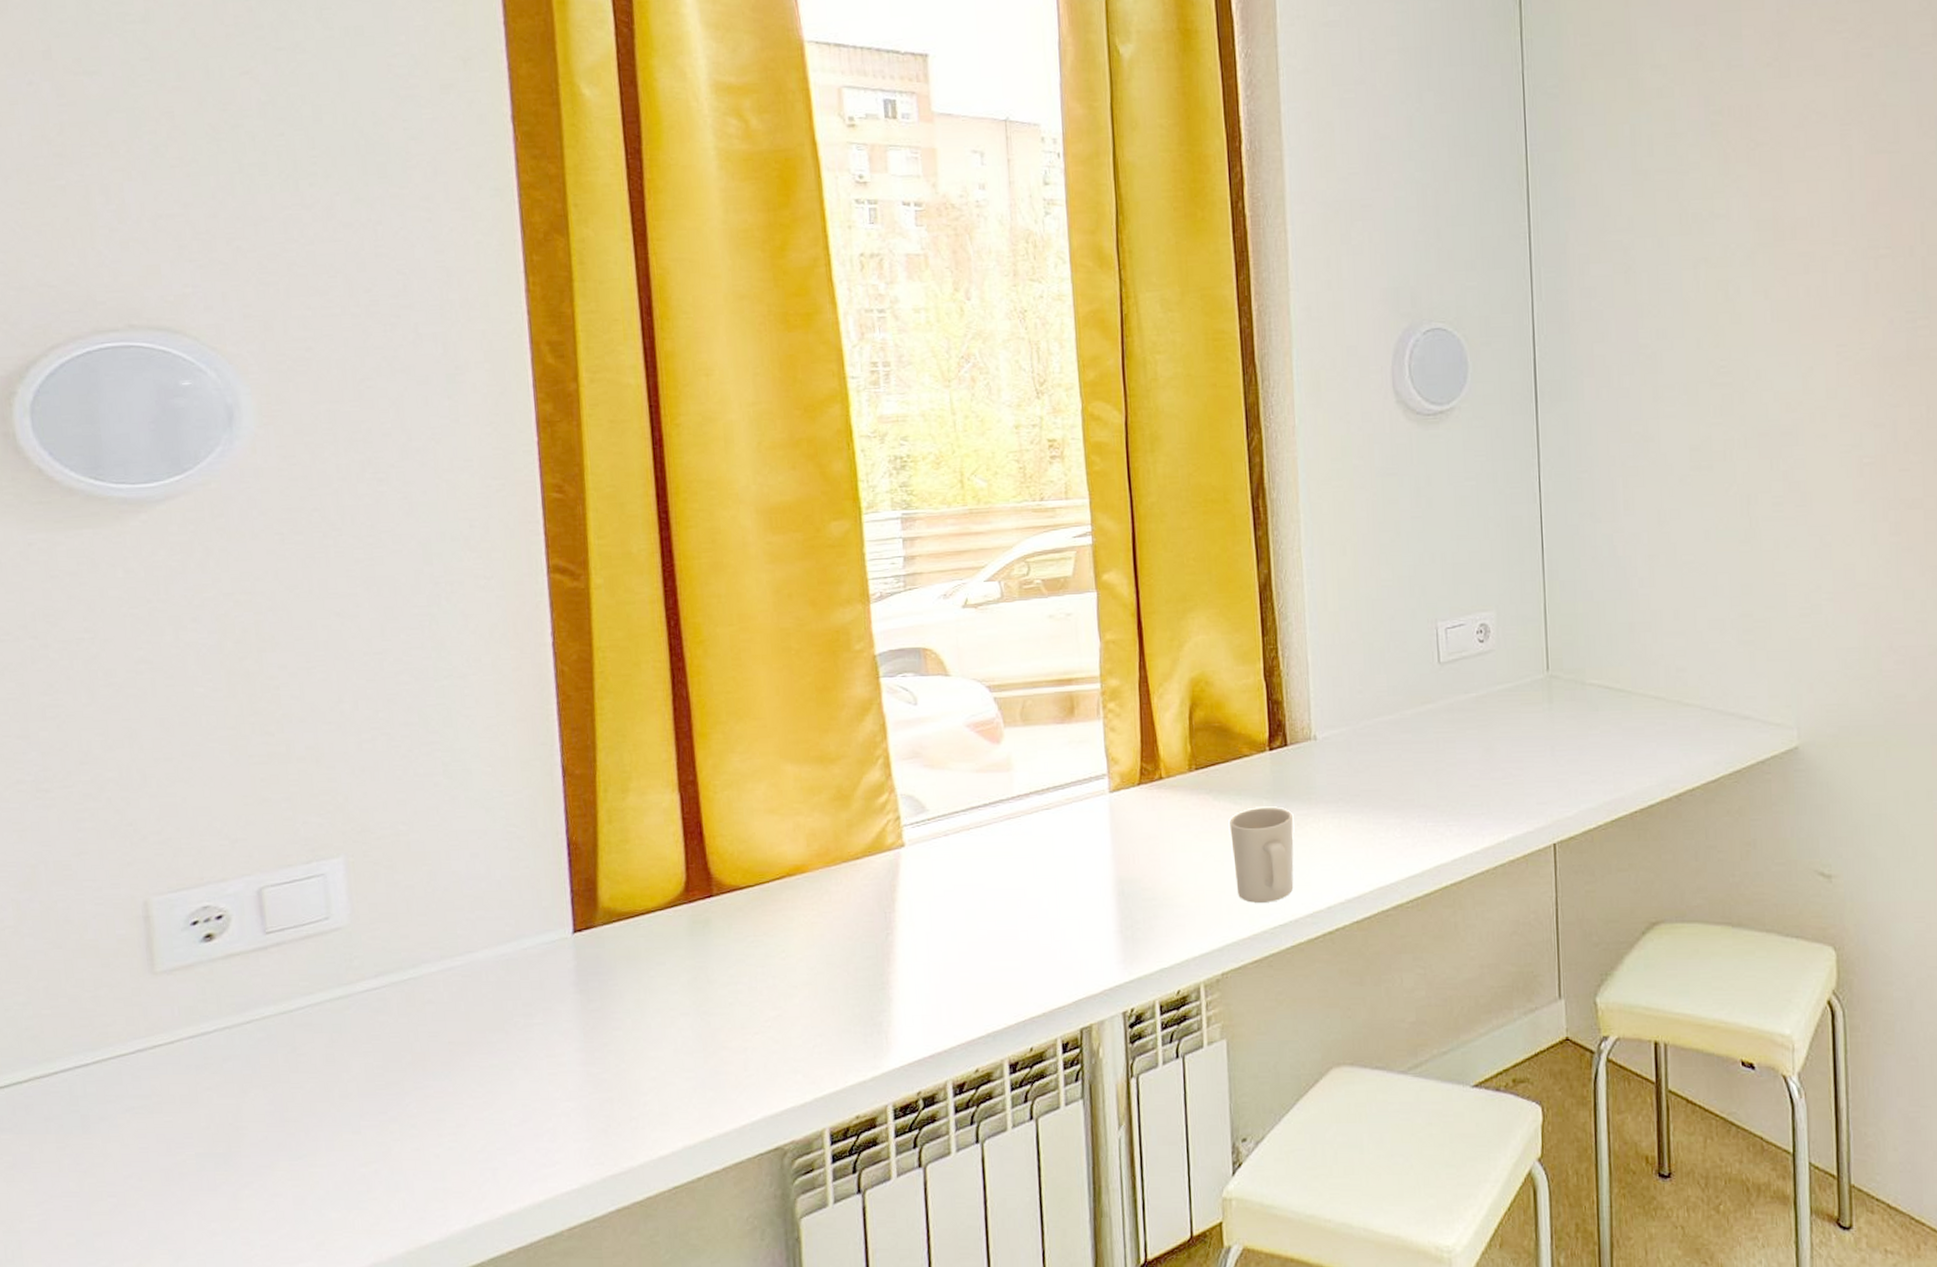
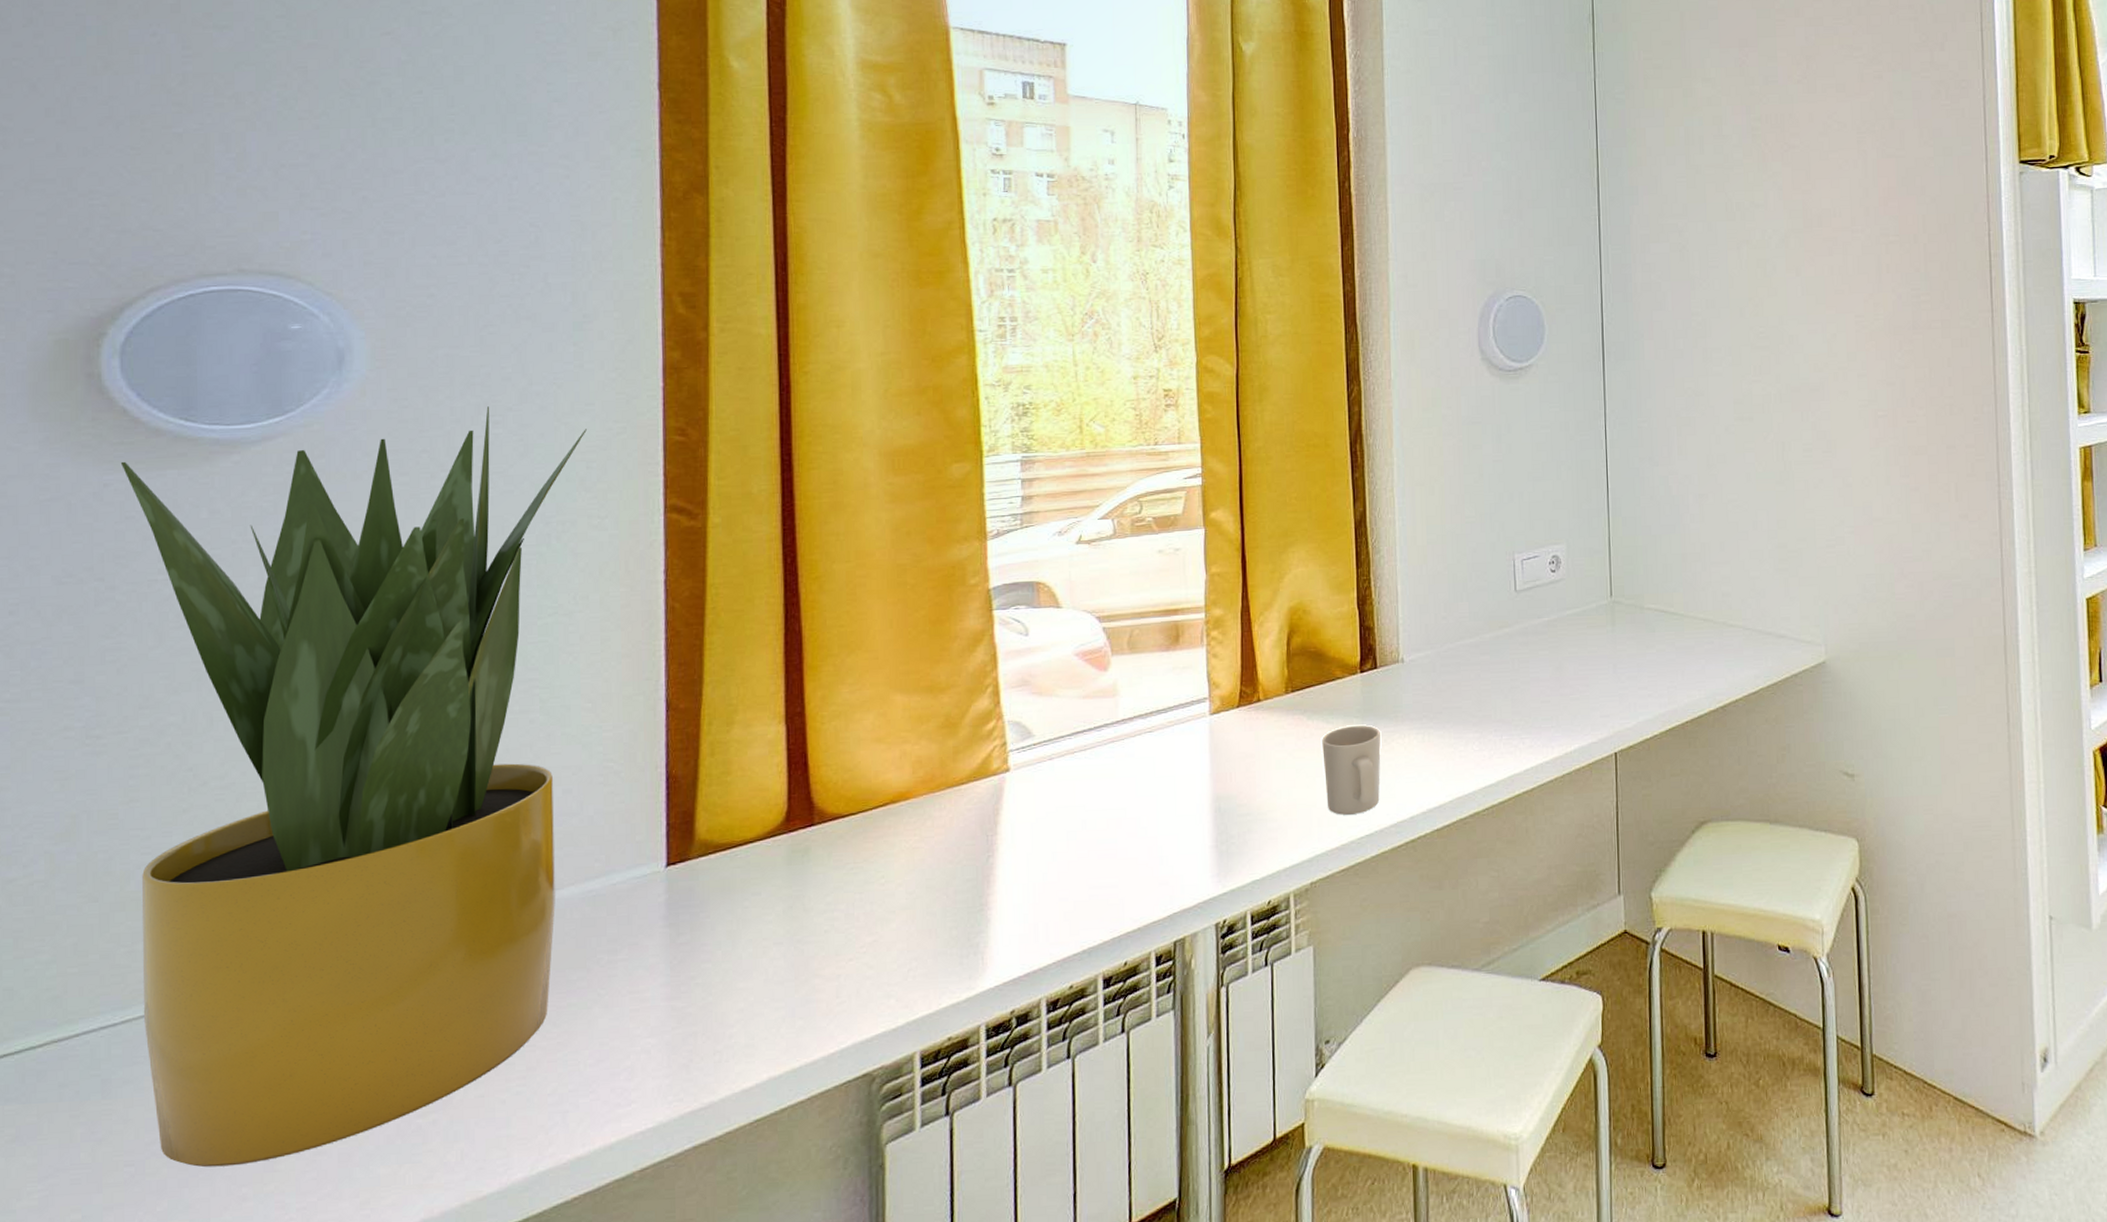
planter: none [41,463,472,1202] -> present [120,406,587,1168]

